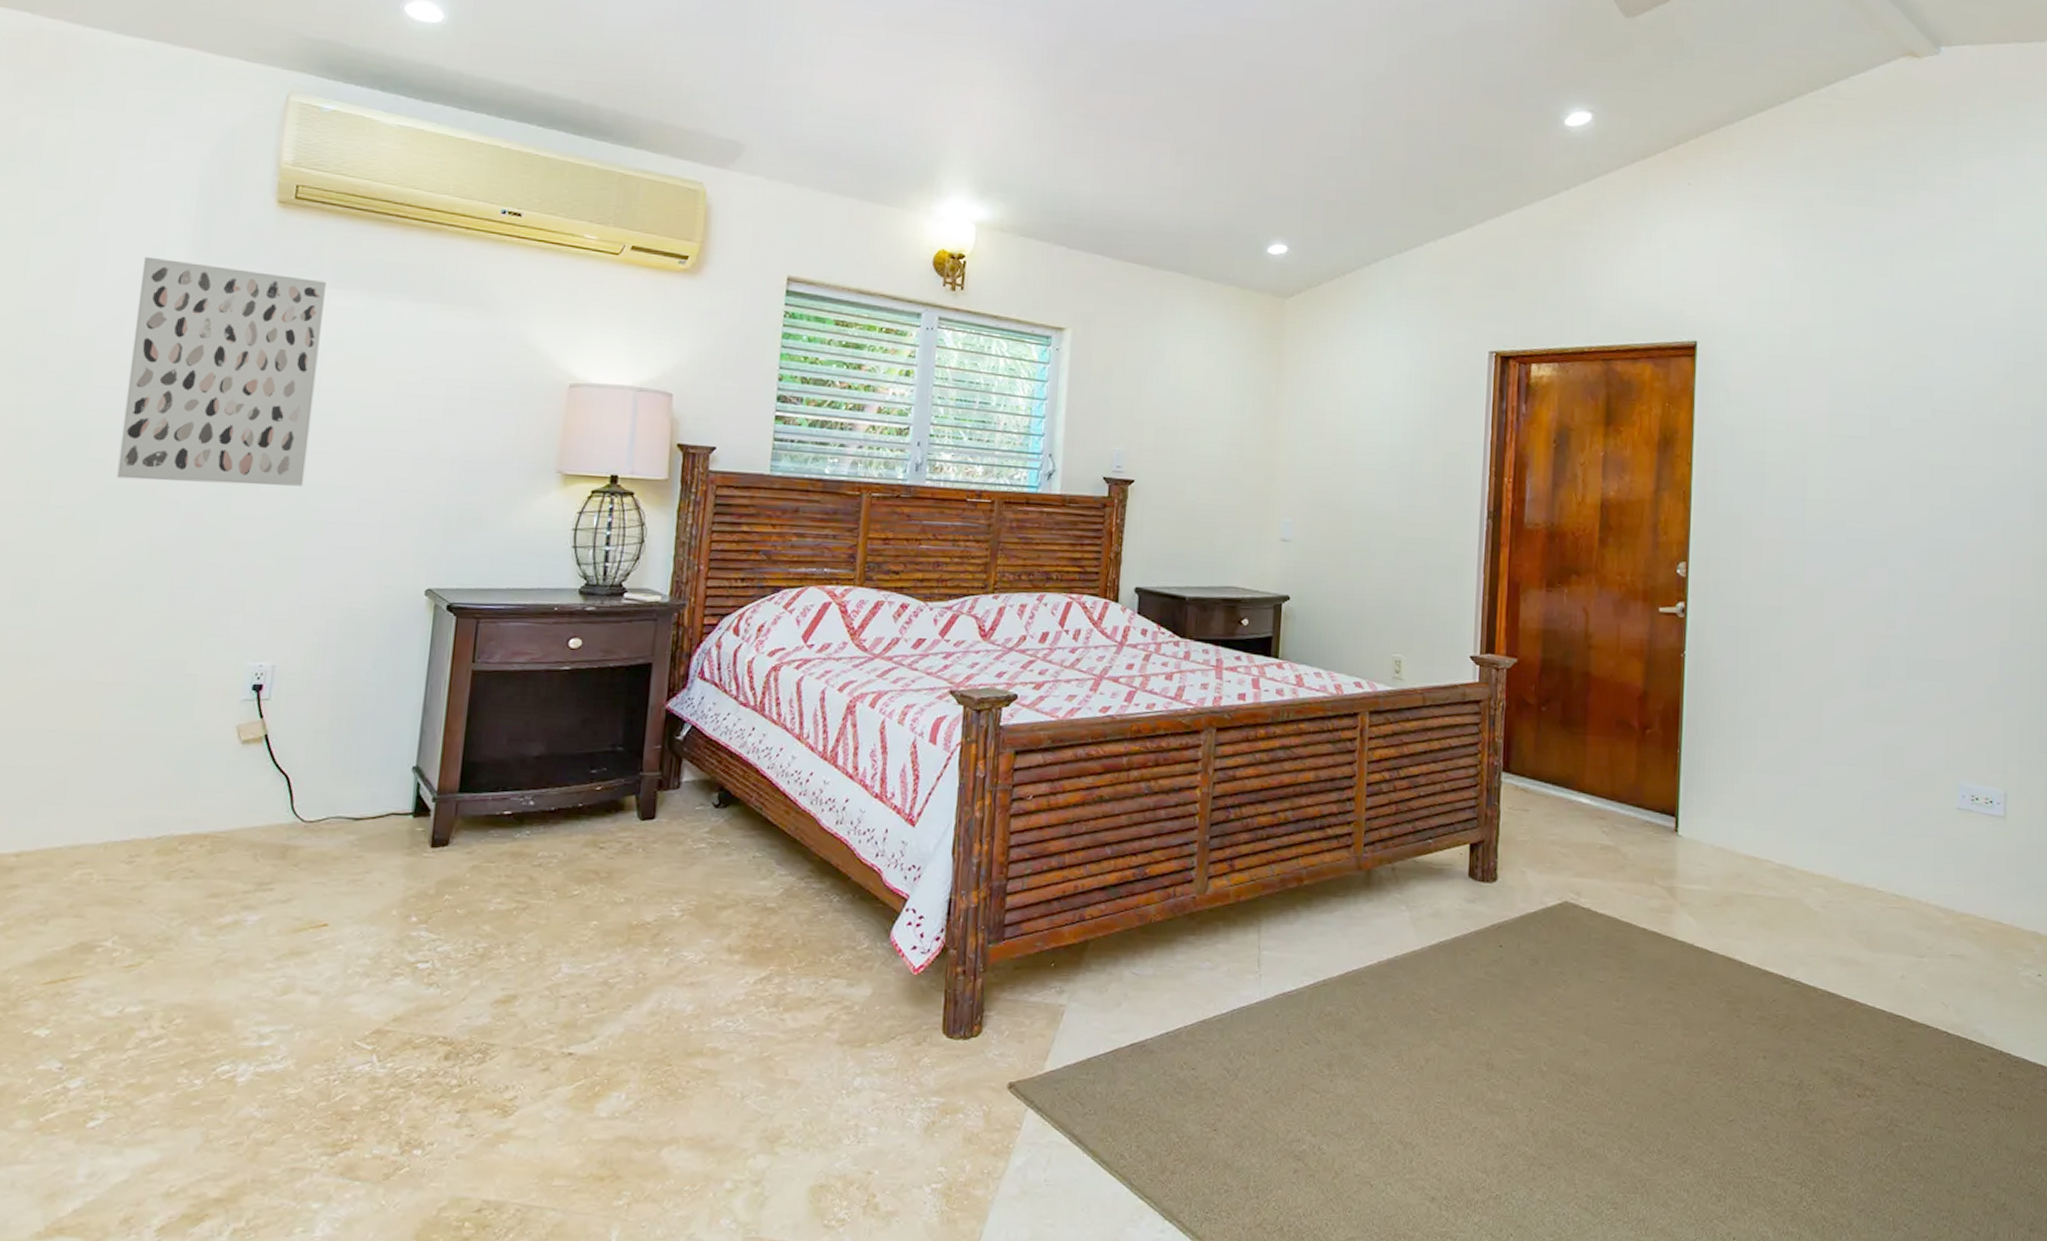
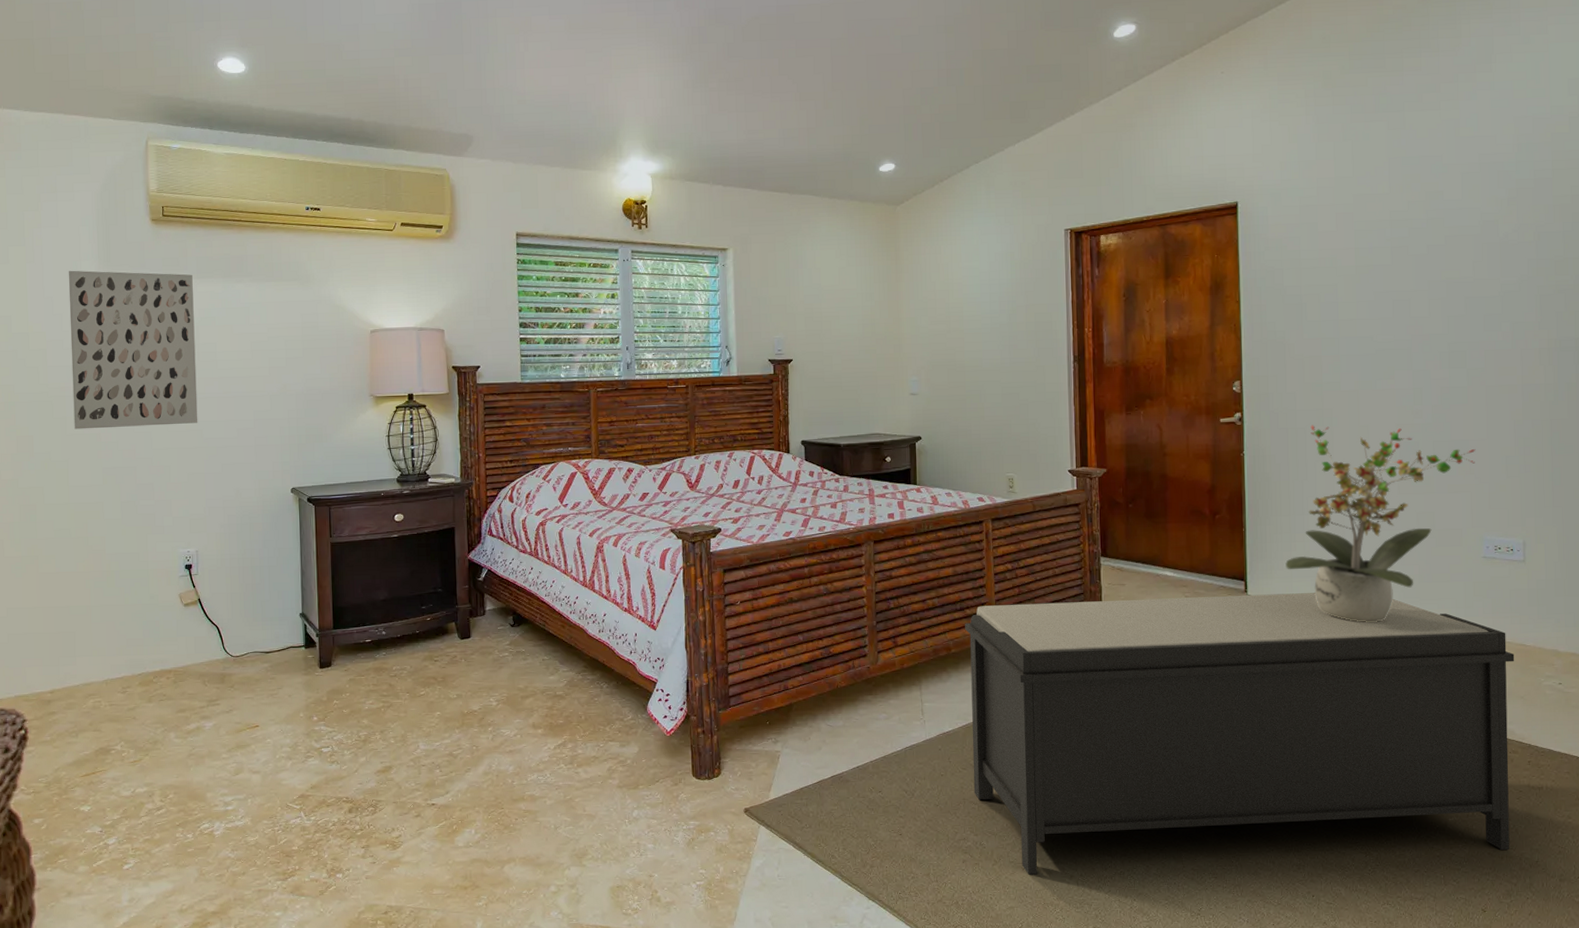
bench: none [1316,825,1989,1194] -> present [965,593,1515,875]
potted plant: none [1726,625,1955,882] -> present [1285,425,1476,622]

